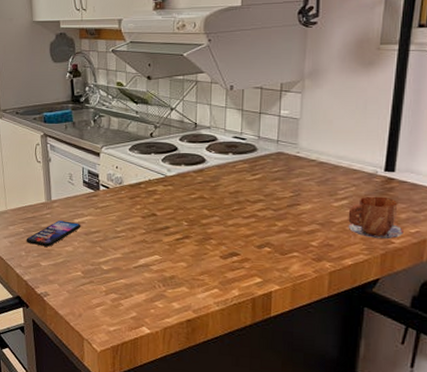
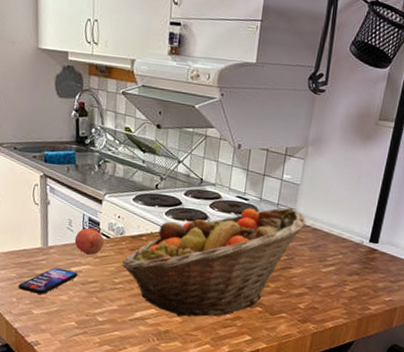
pomegranate: none [76,179,105,206] -> present [74,227,105,255]
fruit basket: none [123,143,310,262] -> present [122,207,306,317]
mug: present [348,196,403,239] -> none [332,264,379,305]

